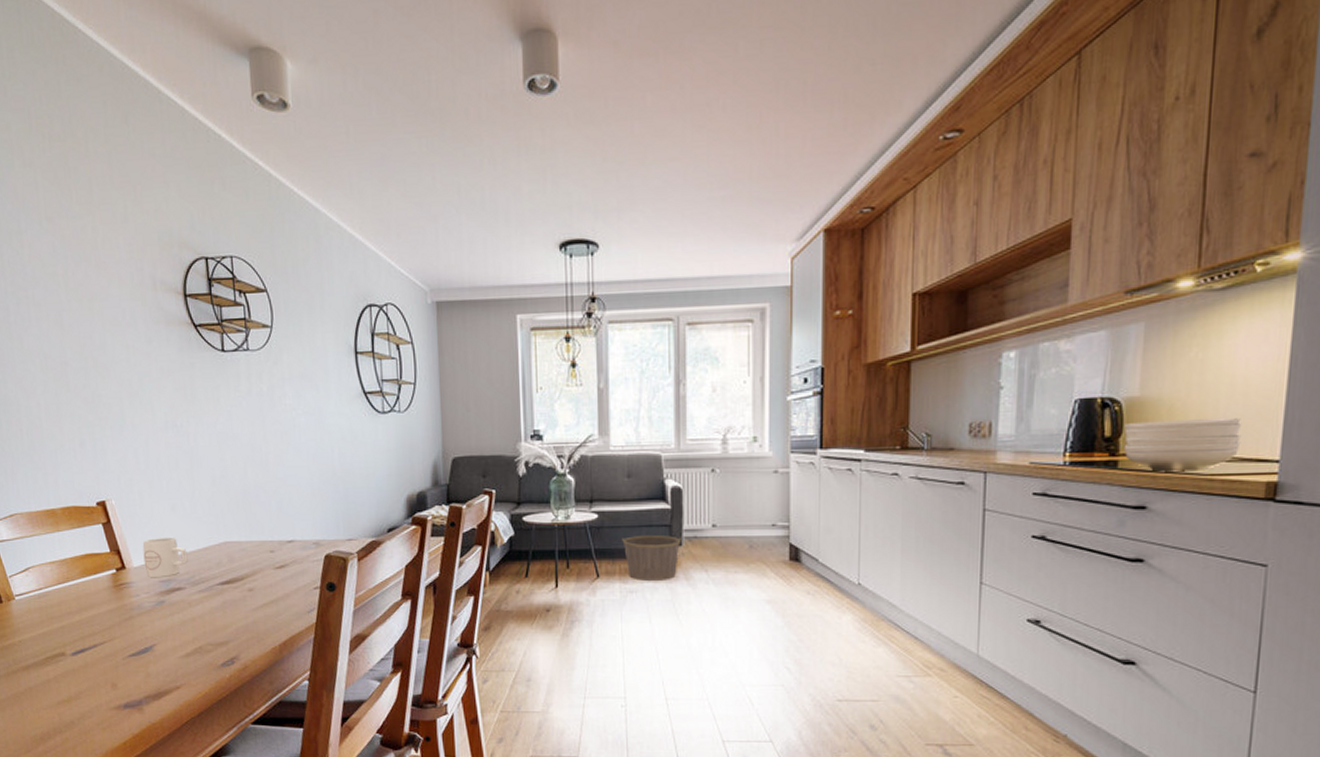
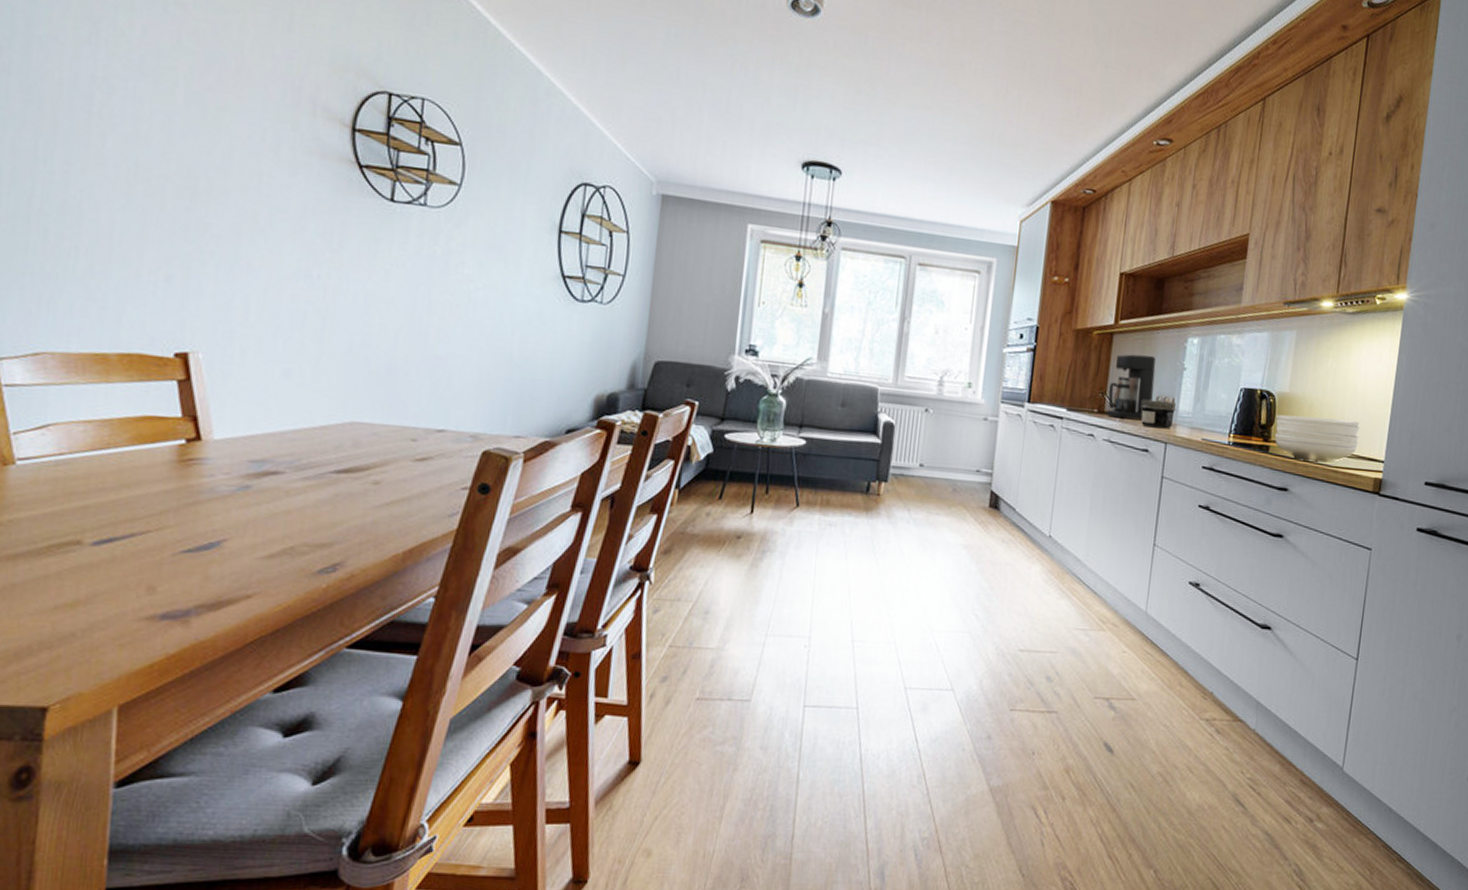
mug: present [142,537,188,578] -> none [230,406,297,457]
basket: present [622,534,682,581] -> none [827,467,888,516]
coffee maker: none [911,380,965,453] -> present [1107,354,1156,419]
jar: none [950,426,995,458] -> present [1140,399,1176,429]

